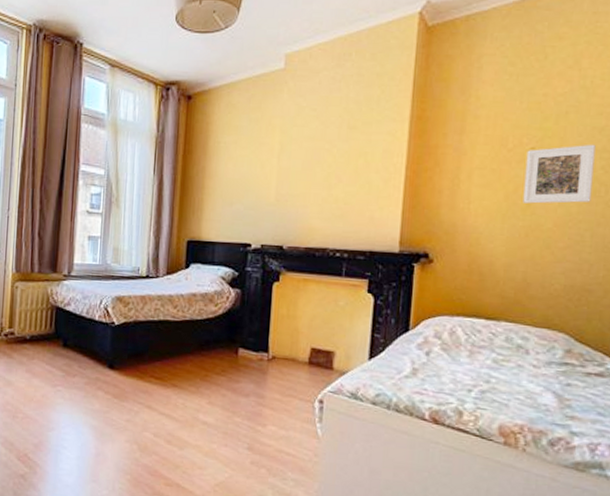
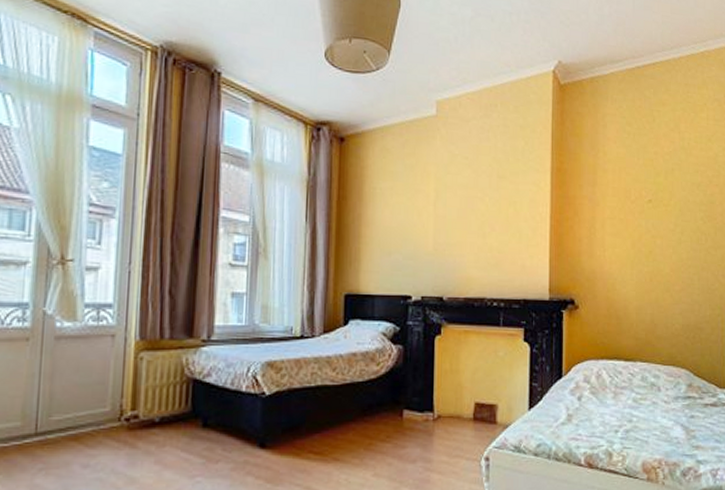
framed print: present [523,144,596,204] -> none [646,197,696,251]

